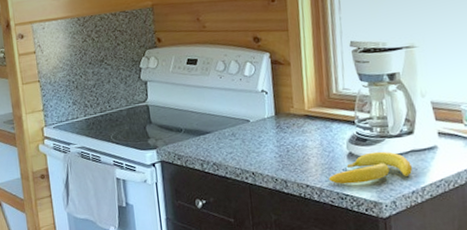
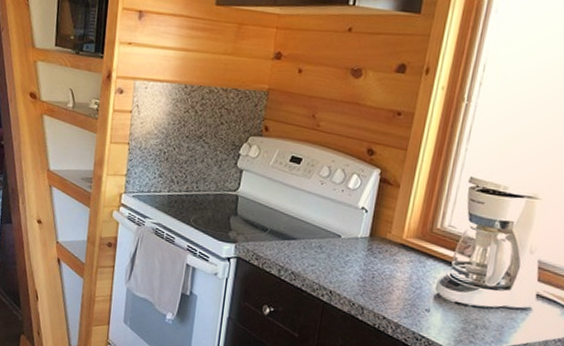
banana: present [329,151,413,185] -> none [408,298,500,332]

